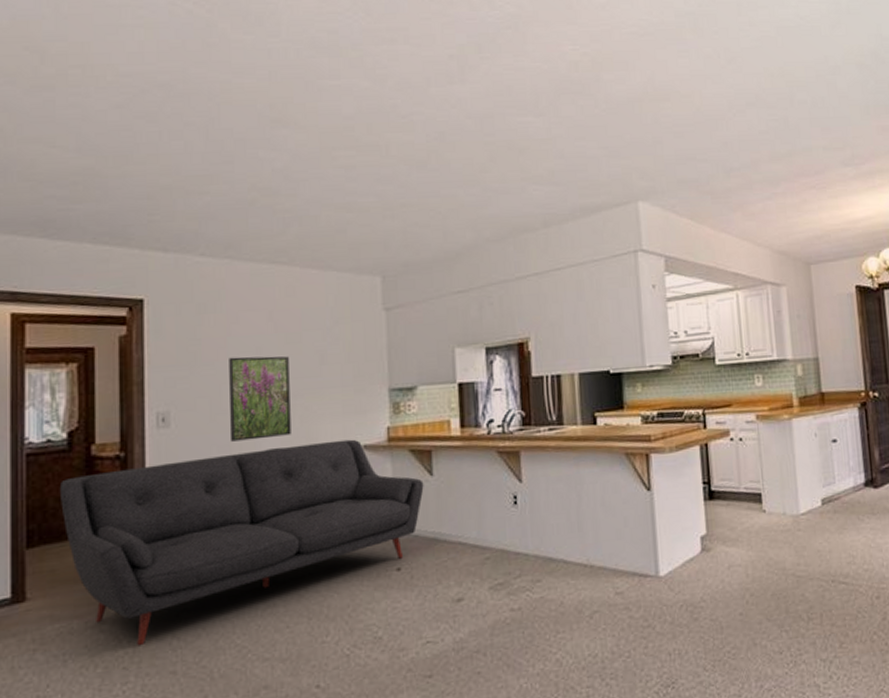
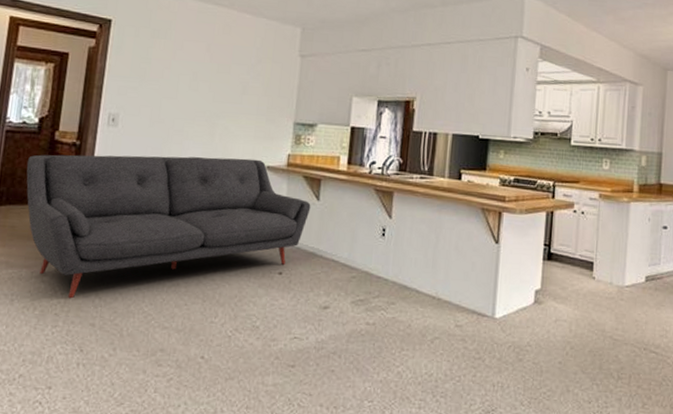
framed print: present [229,356,291,442] -> none [162,77,218,148]

